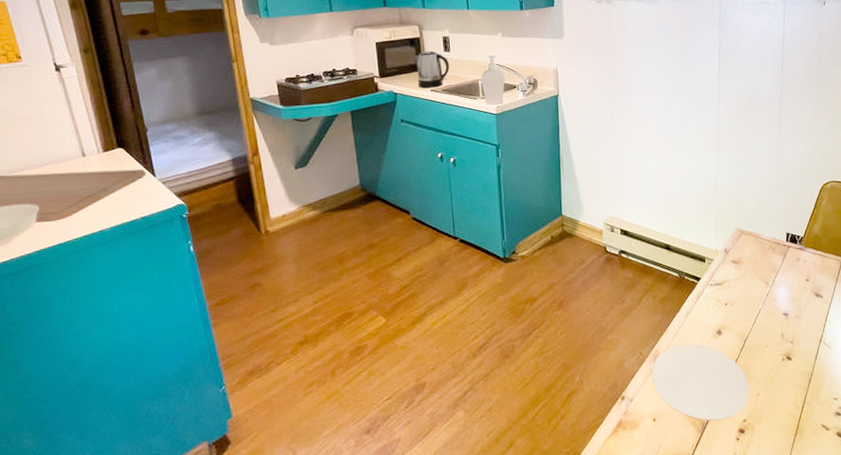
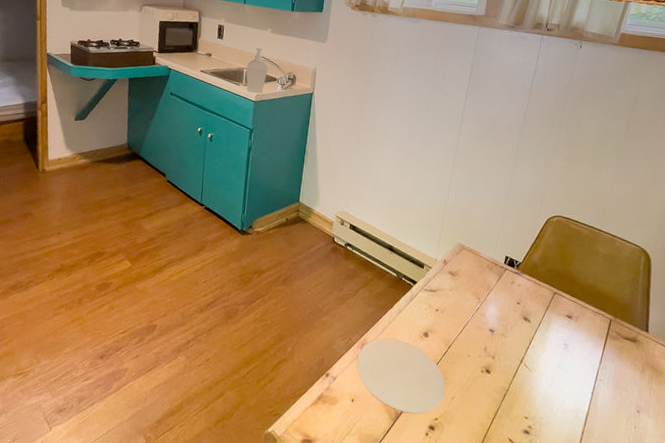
kettle: present [414,50,450,88] -> none [190,35,221,69]

